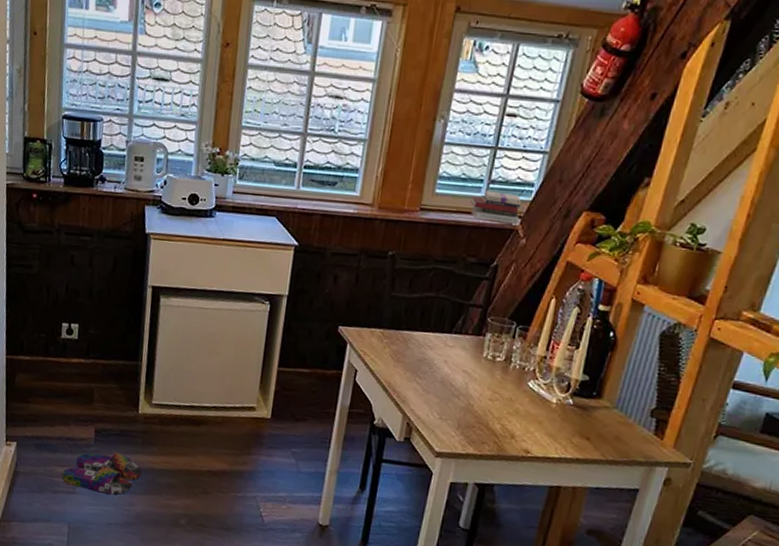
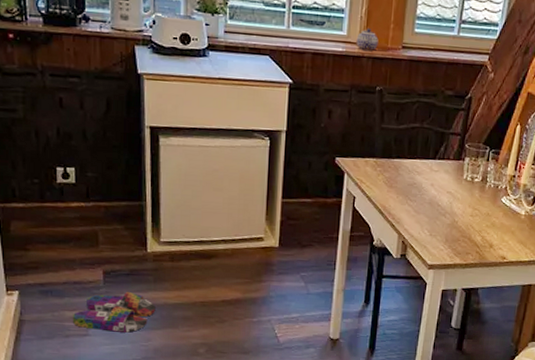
teapot: none [369,188,394,214] -> present [356,27,379,52]
books: present [470,190,522,227] -> none [445,30,489,62]

